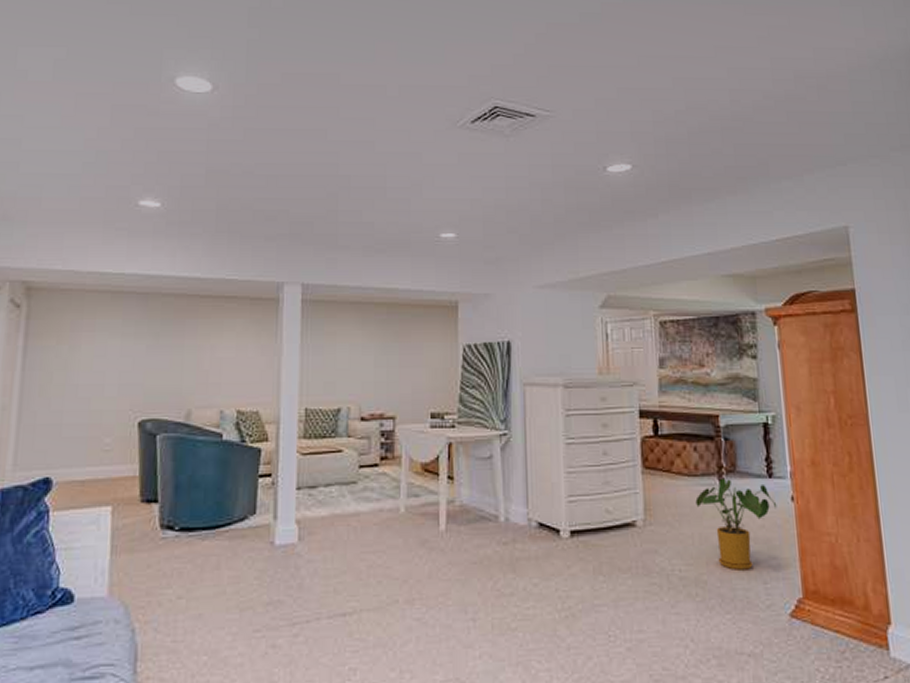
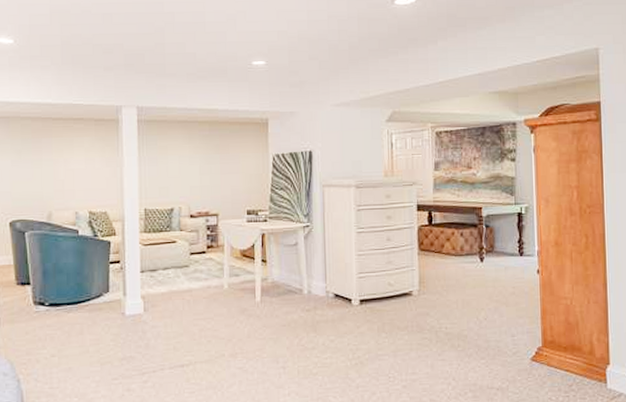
house plant: present [695,478,777,570] -> none [460,256,526,327]

